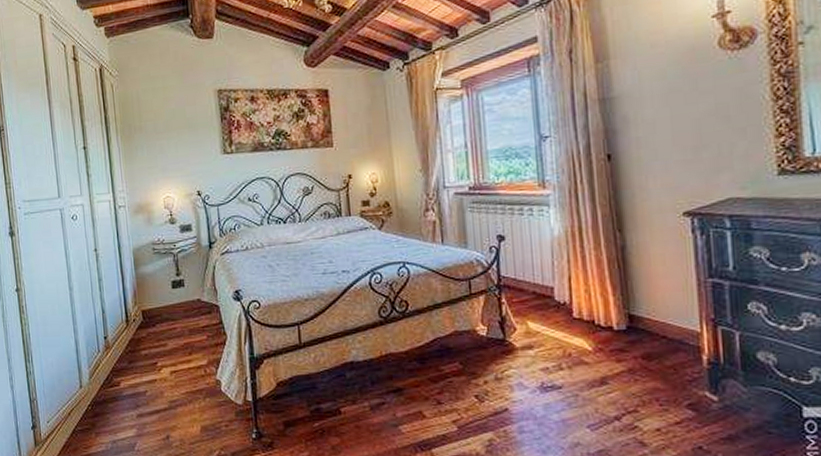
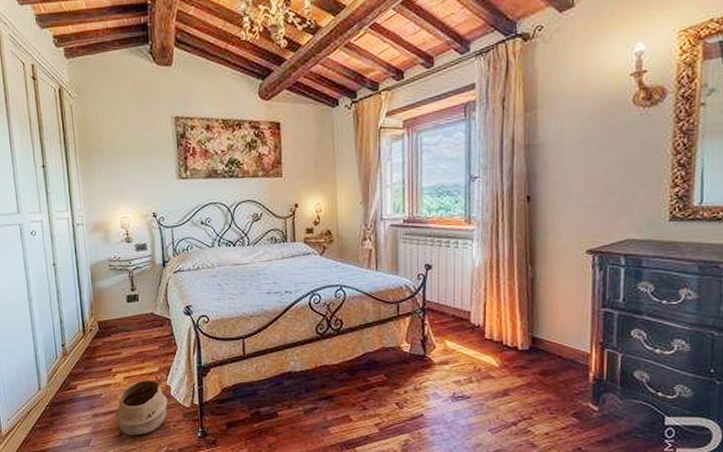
woven basket: none [154,369,218,438] -> present [109,375,168,436]

